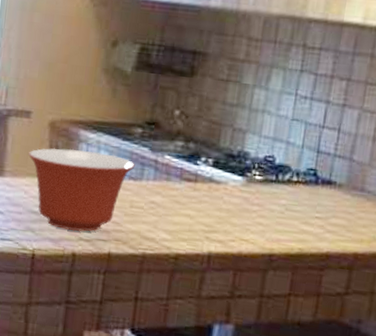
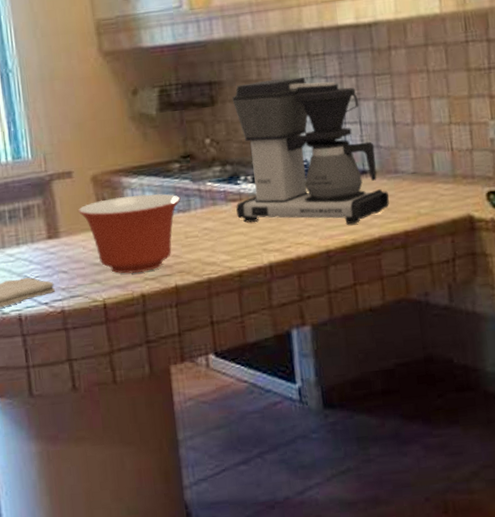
coffee maker: none [188,61,348,234] -> present [233,77,389,224]

